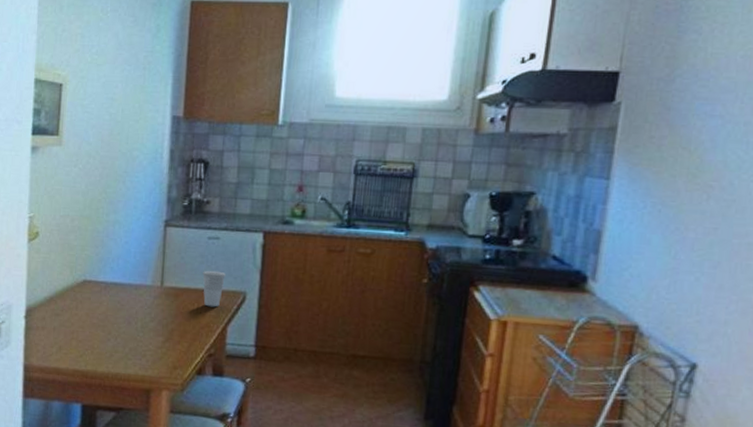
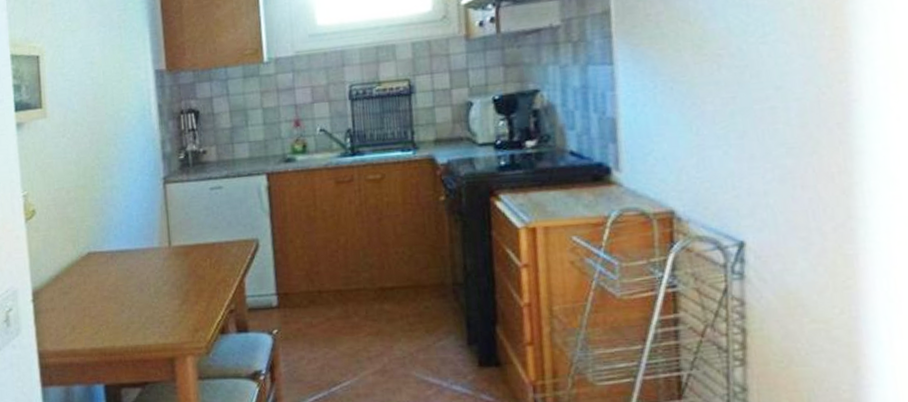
cup: present [203,270,226,308] -> none [210,221,234,261]

